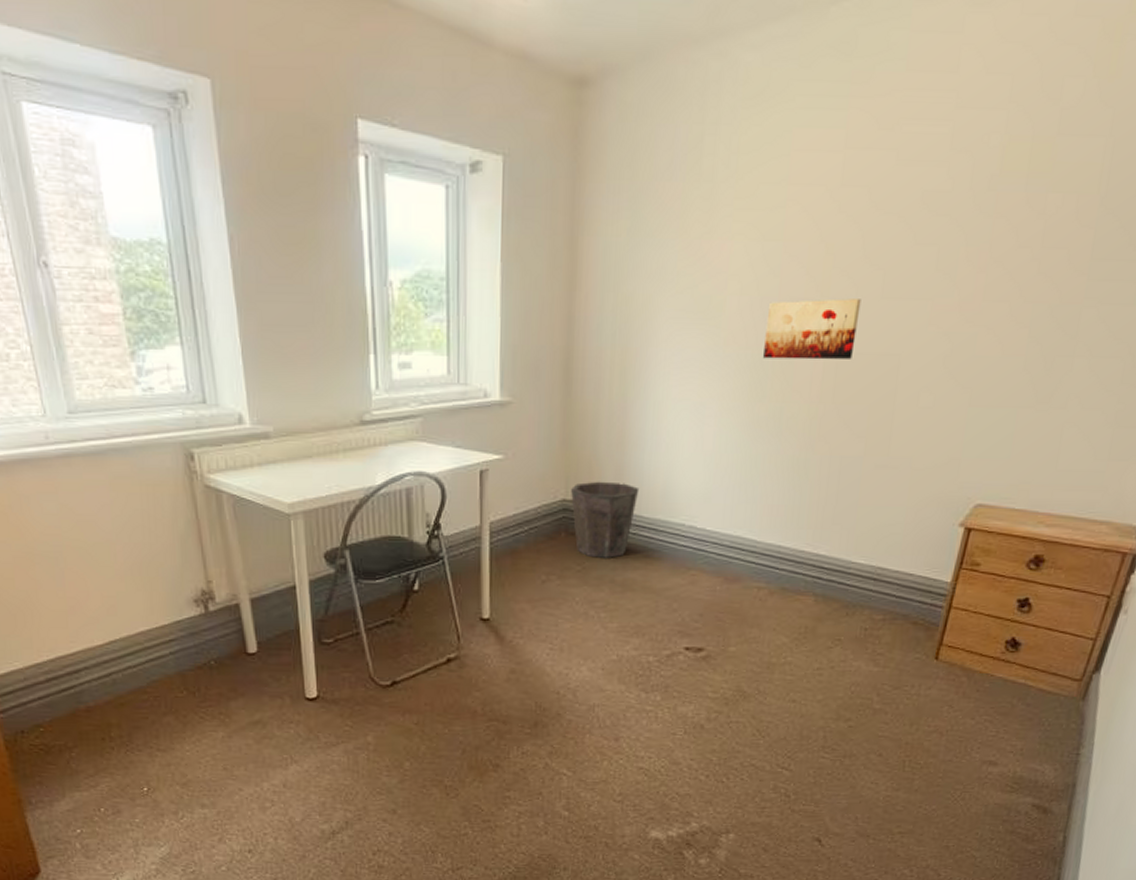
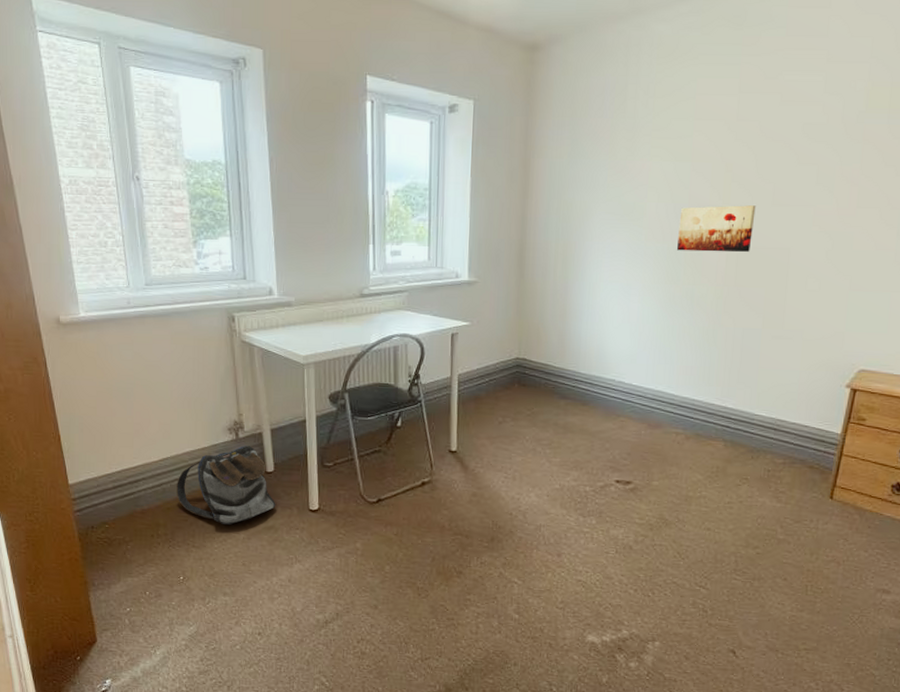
backpack: none [130,621,262,721] -> present [177,445,276,525]
waste bin: present [571,481,640,558] -> none [523,344,578,405]

